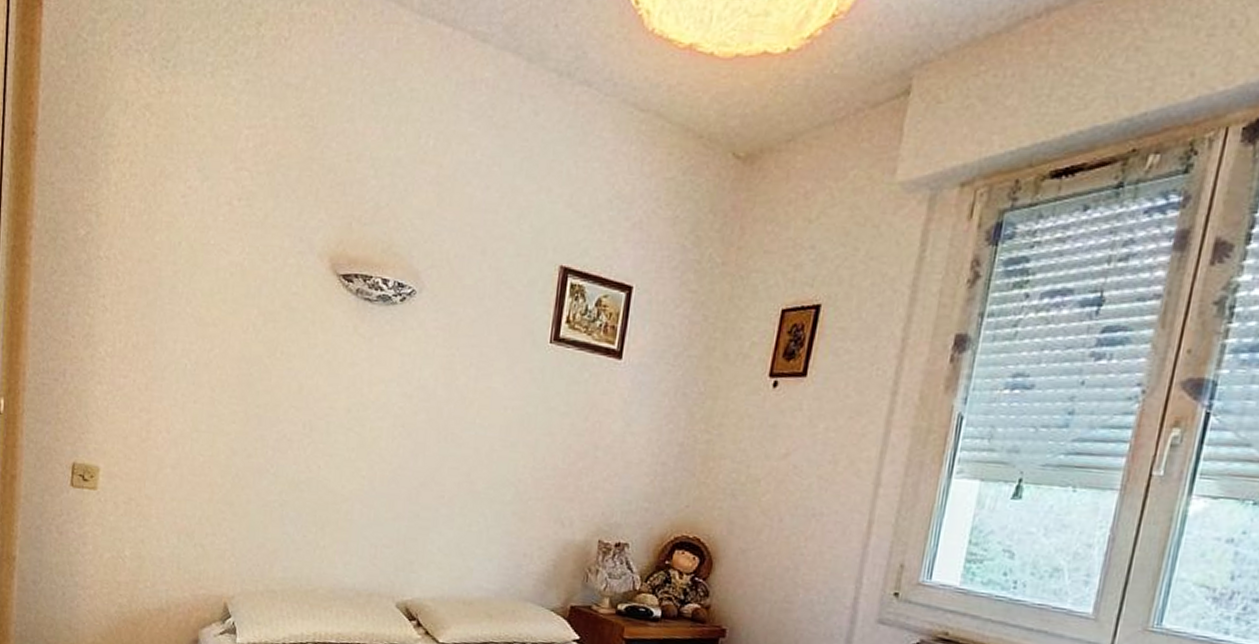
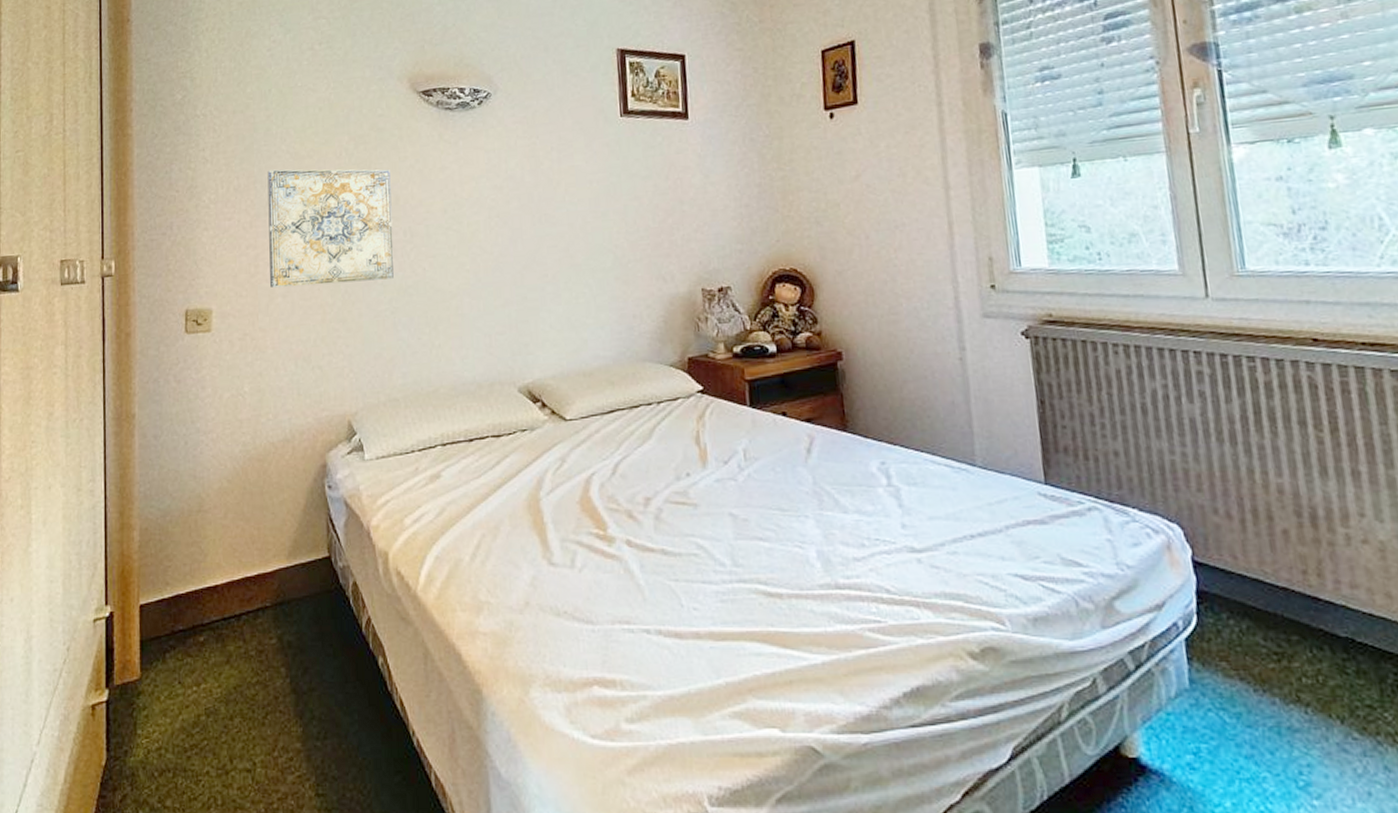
wall art: none [161,332,297,471] -> present [267,169,394,287]

